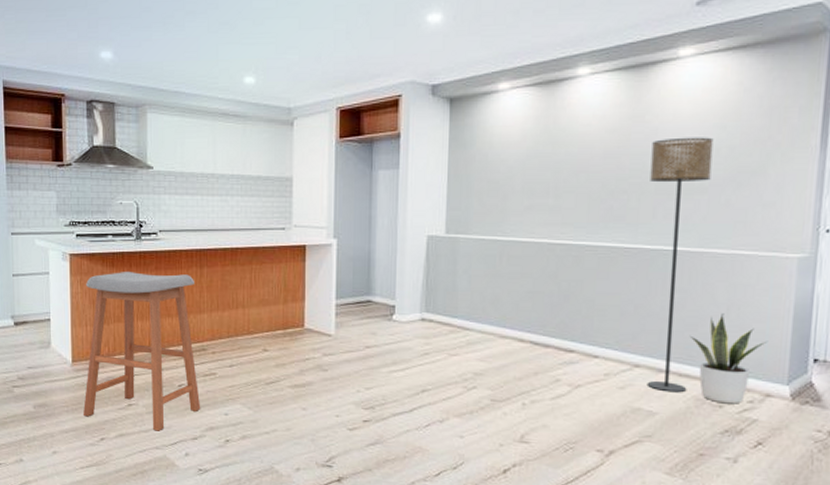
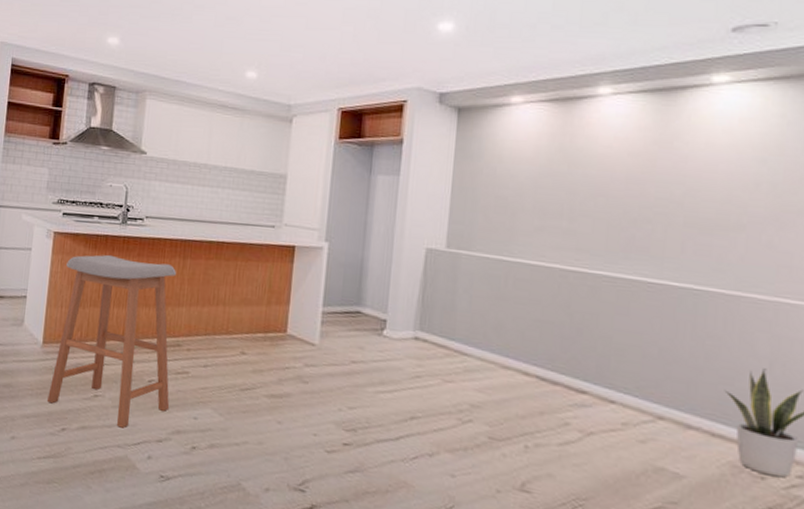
floor lamp: present [646,137,714,393] -> none [672,168,752,456]

